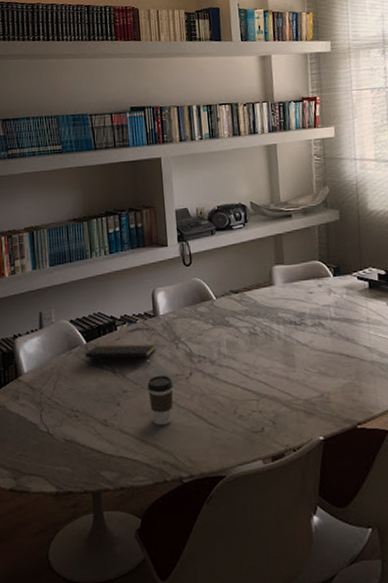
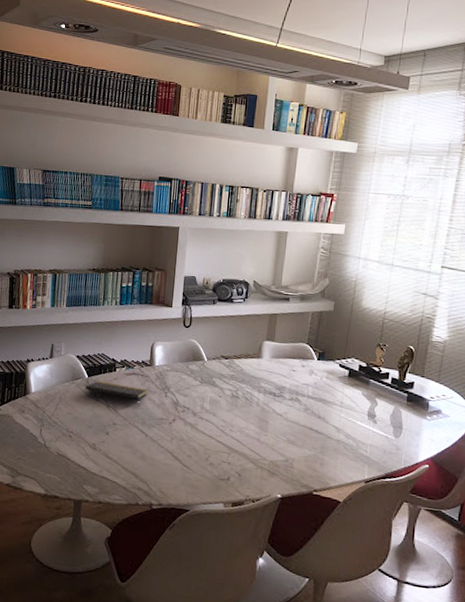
coffee cup: present [147,374,174,426] -> none [134,416,157,459]

